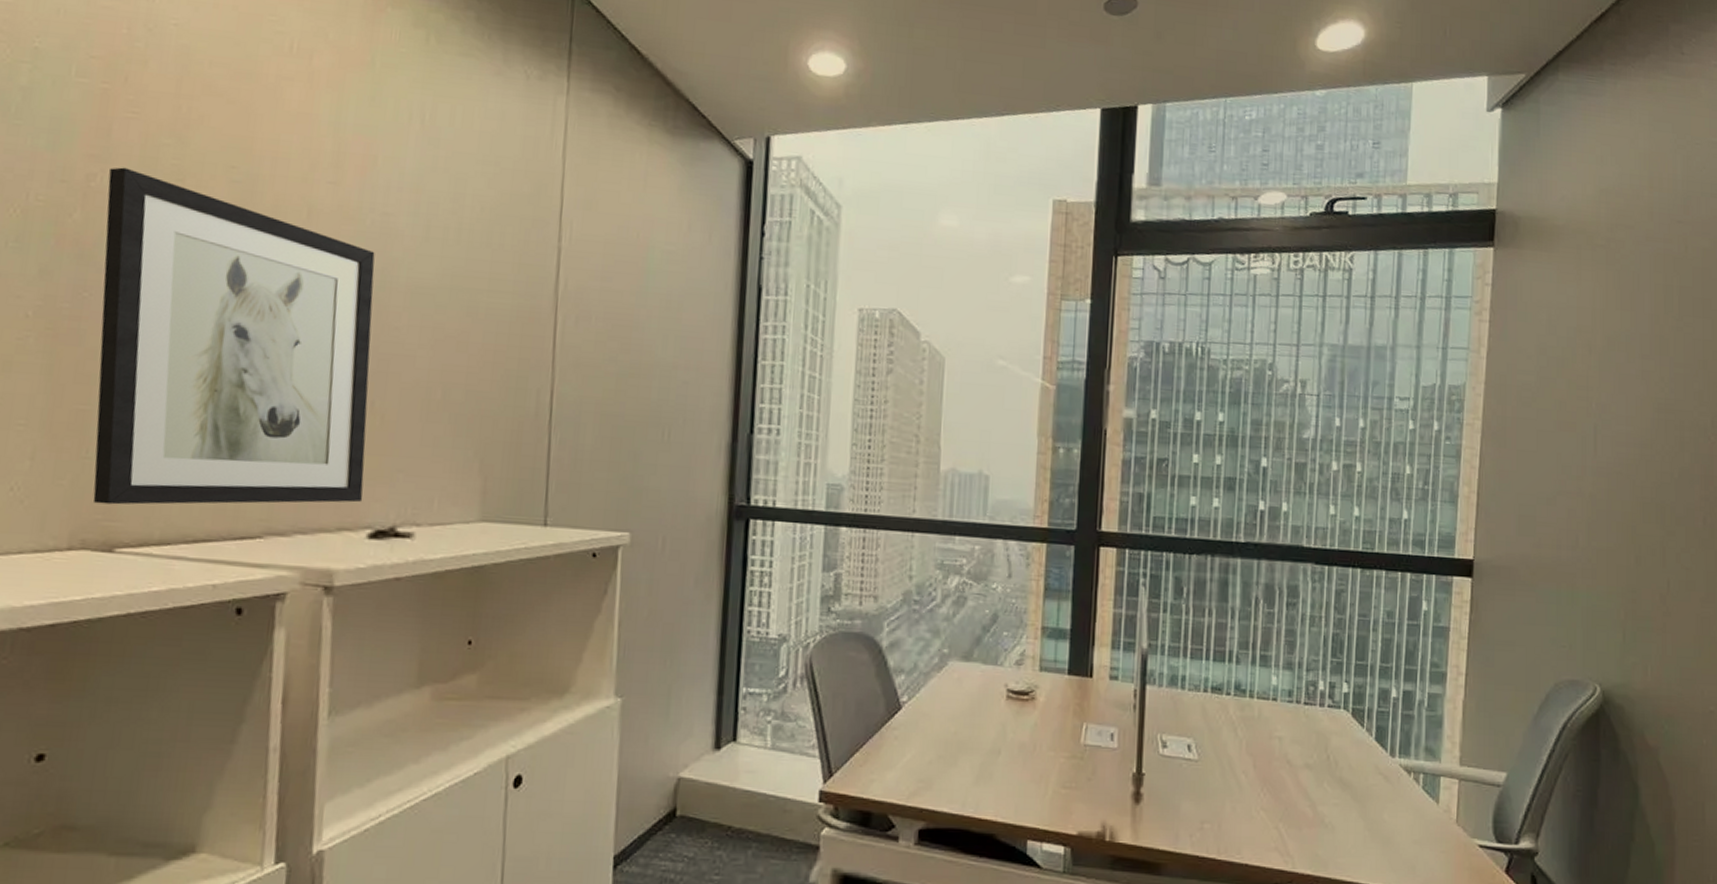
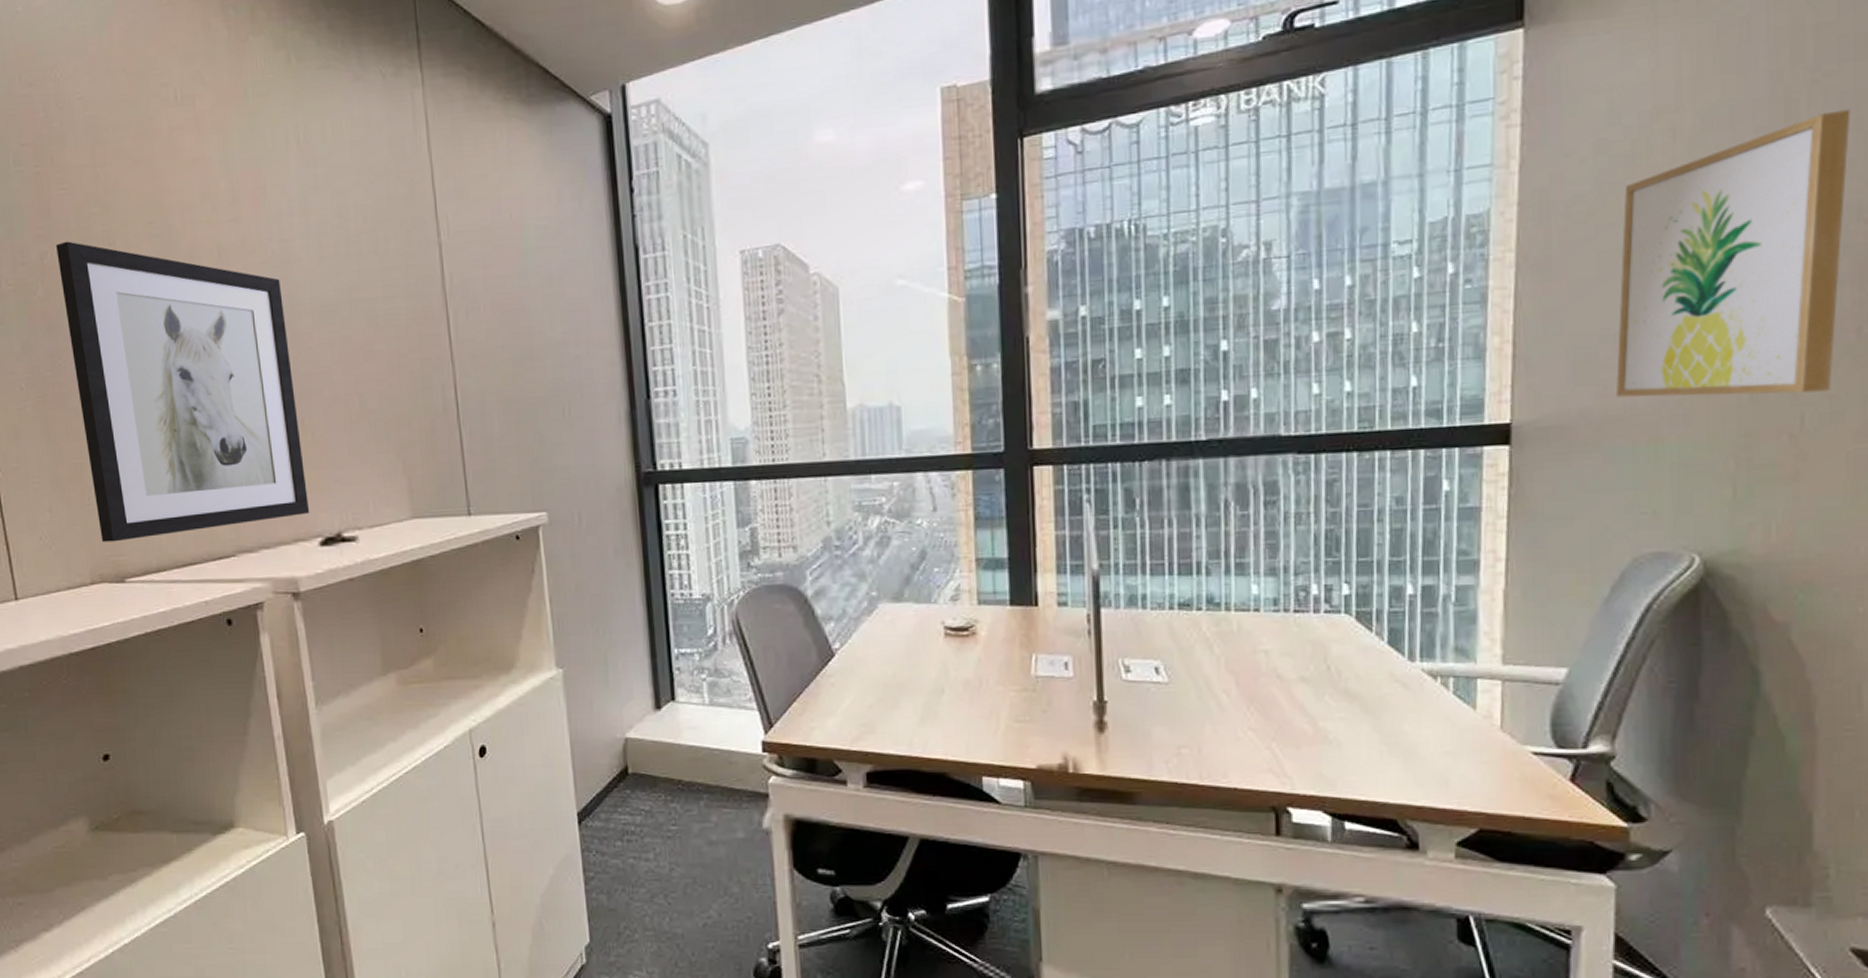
wall art: none [1547,352,1700,564] -> present [1616,109,1851,398]

